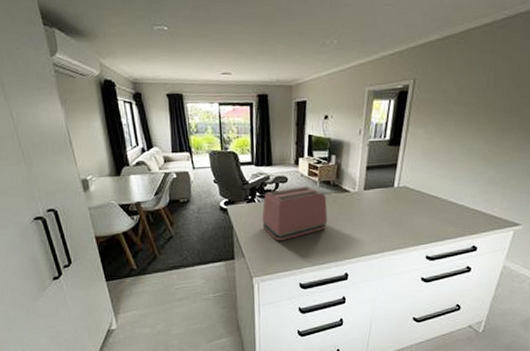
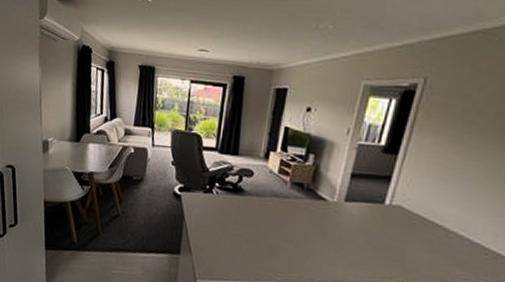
toaster: present [262,185,328,241] -> none [216,184,297,244]

